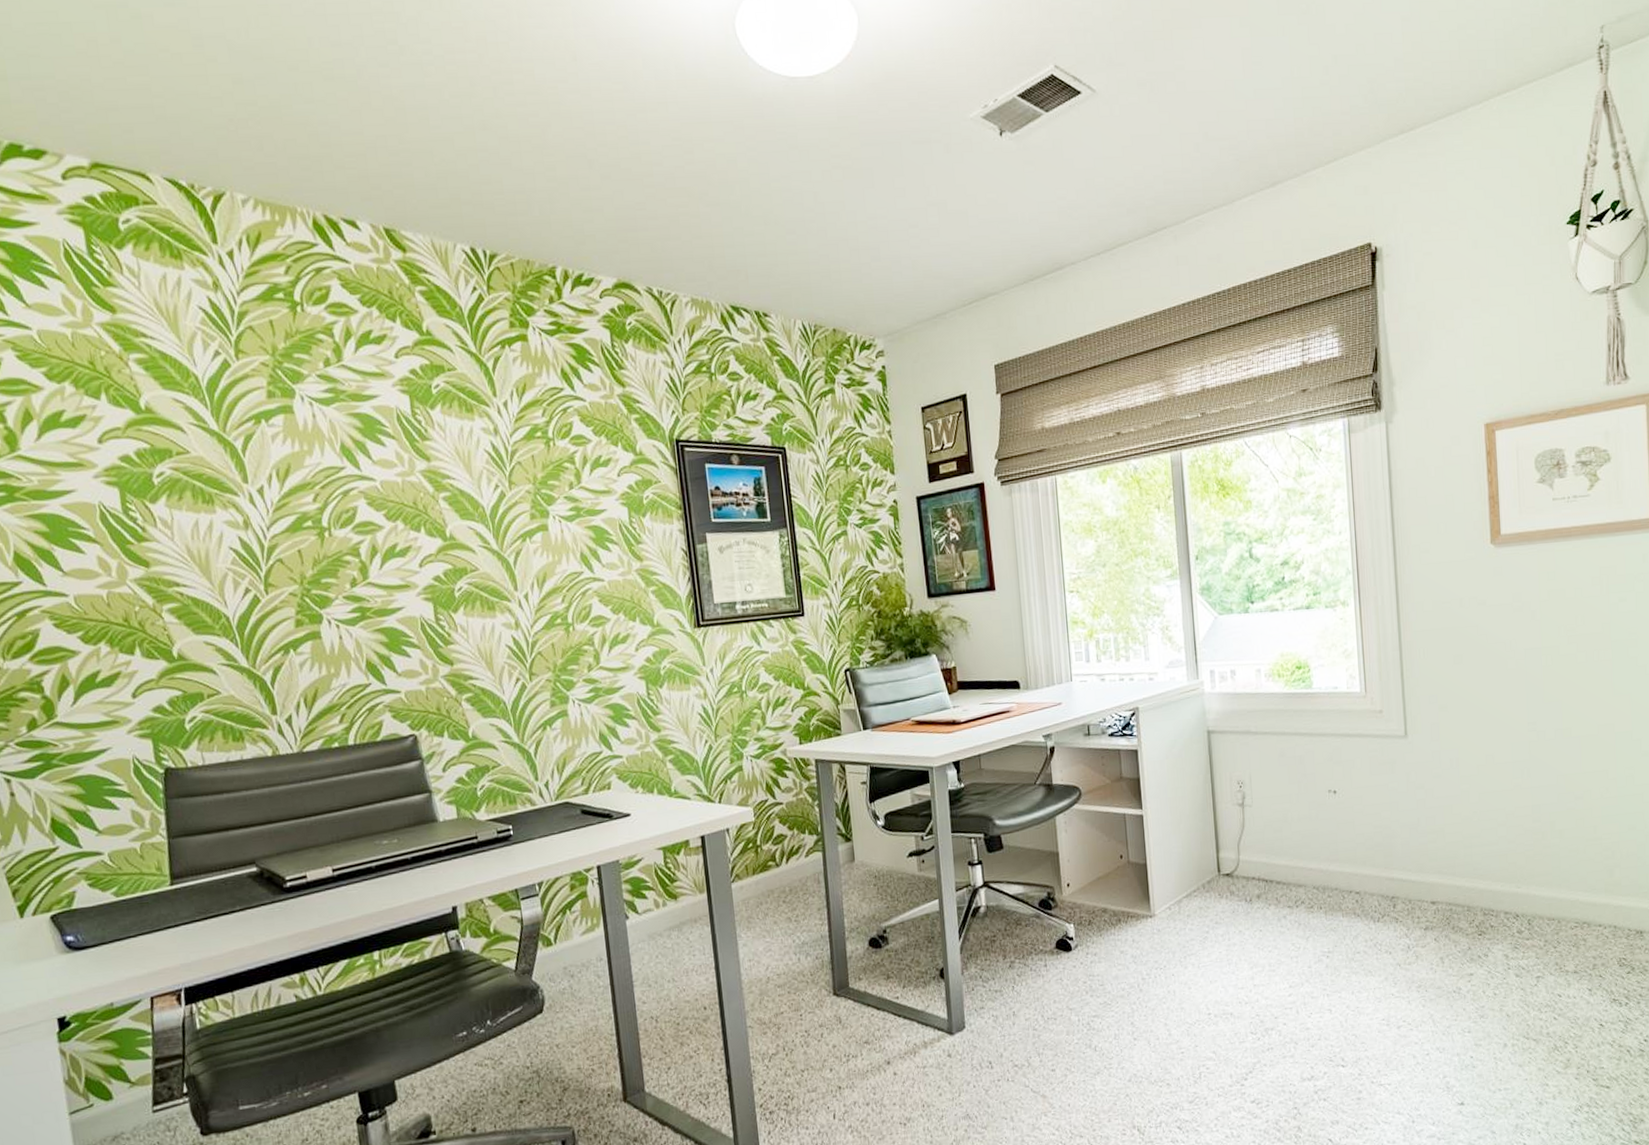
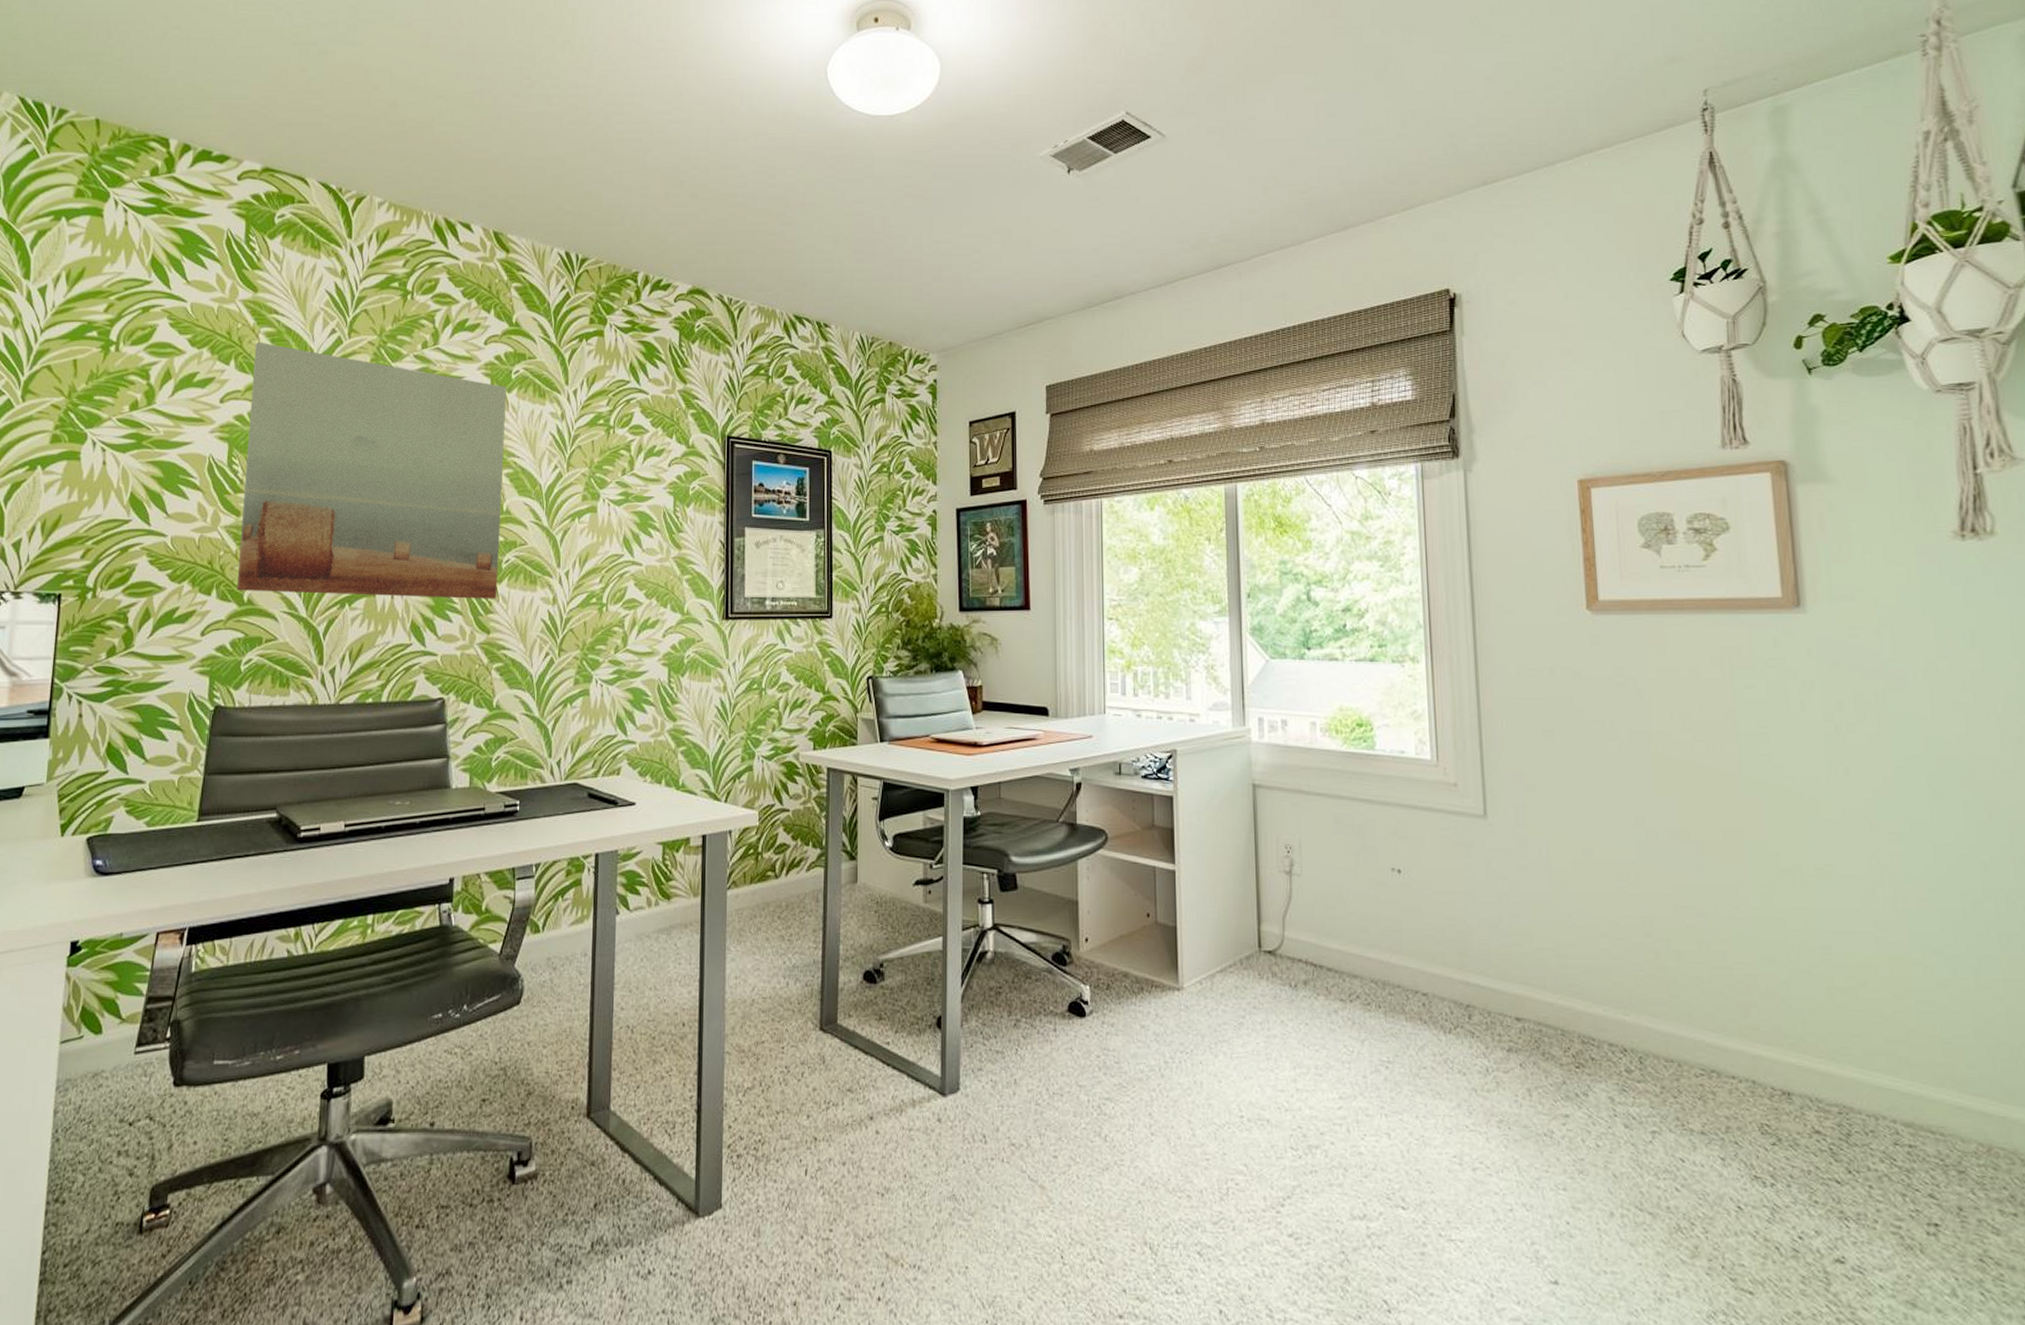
wall art: none [126,370,455,647] -> present [236,342,506,599]

